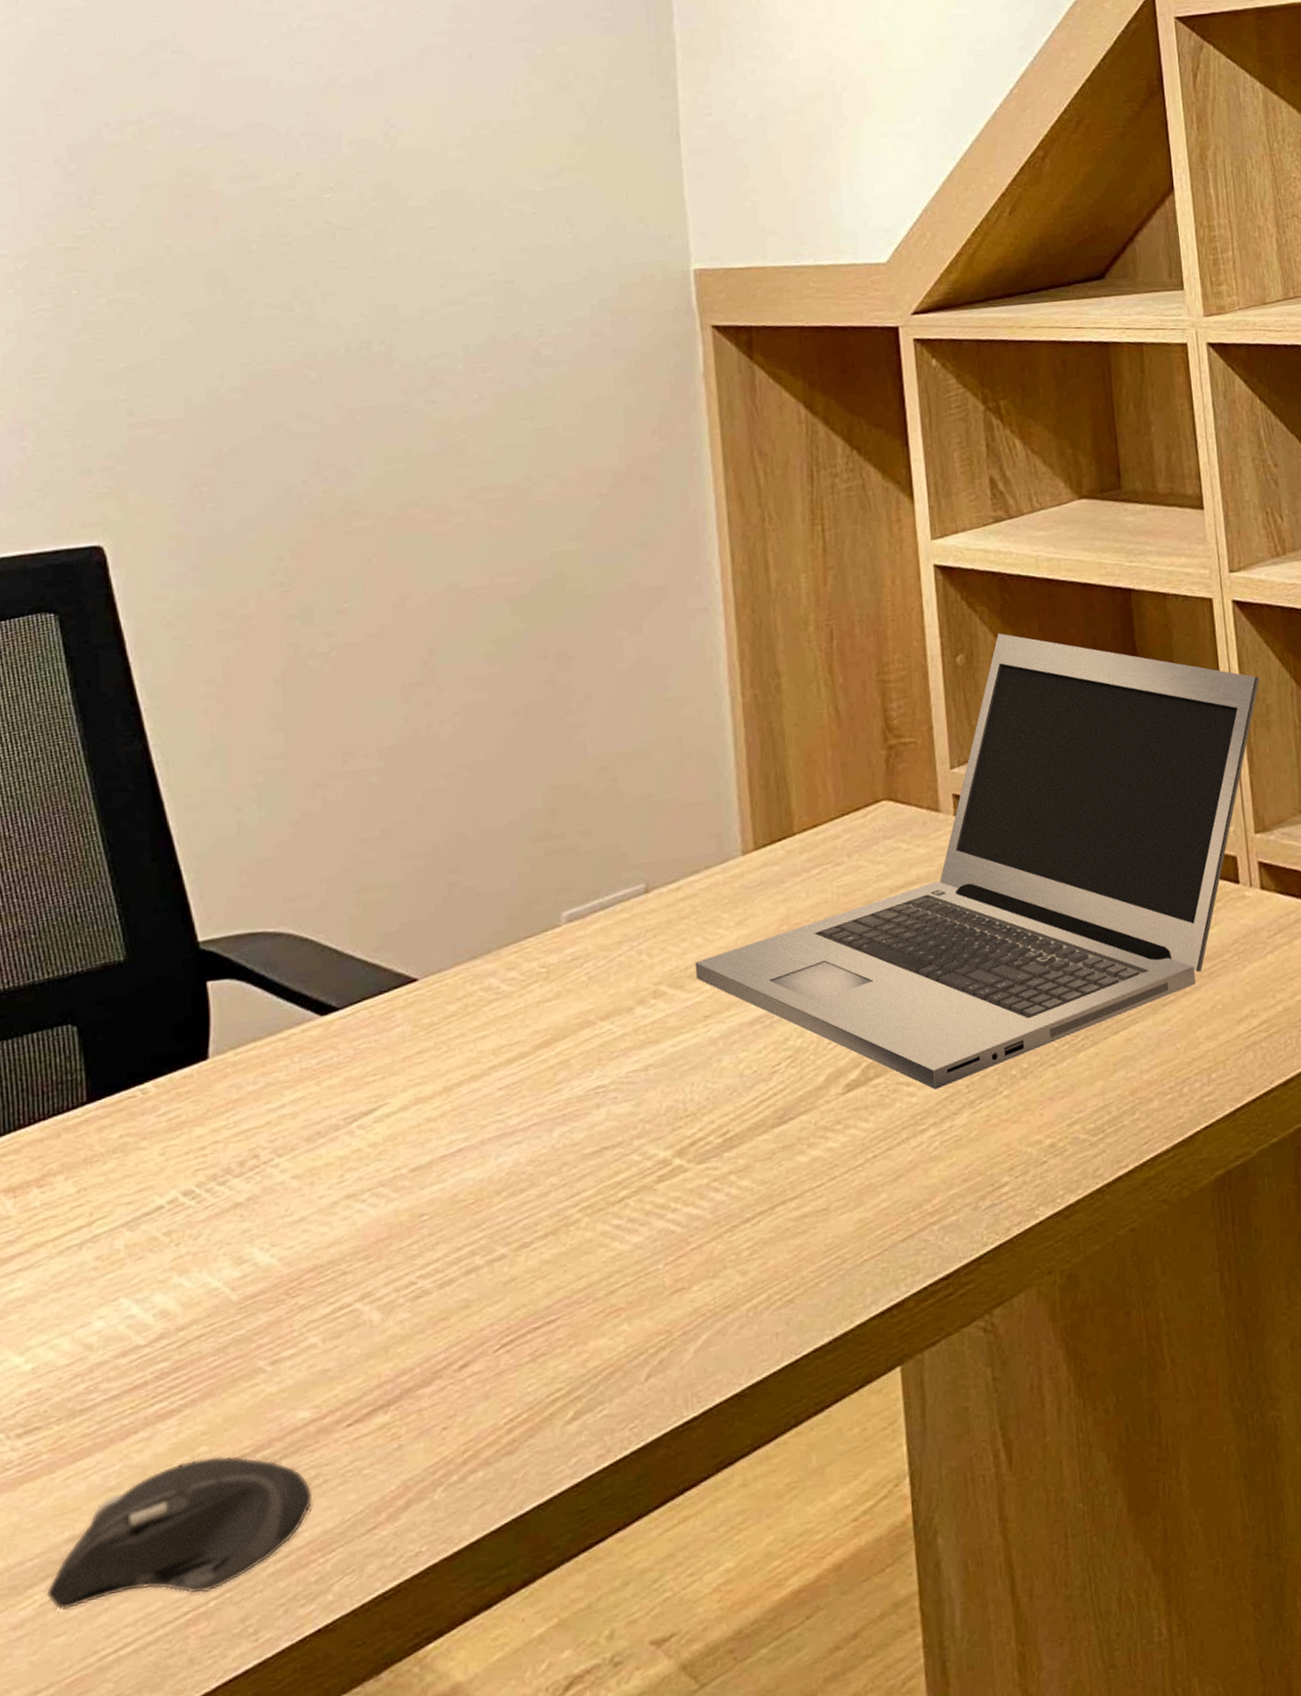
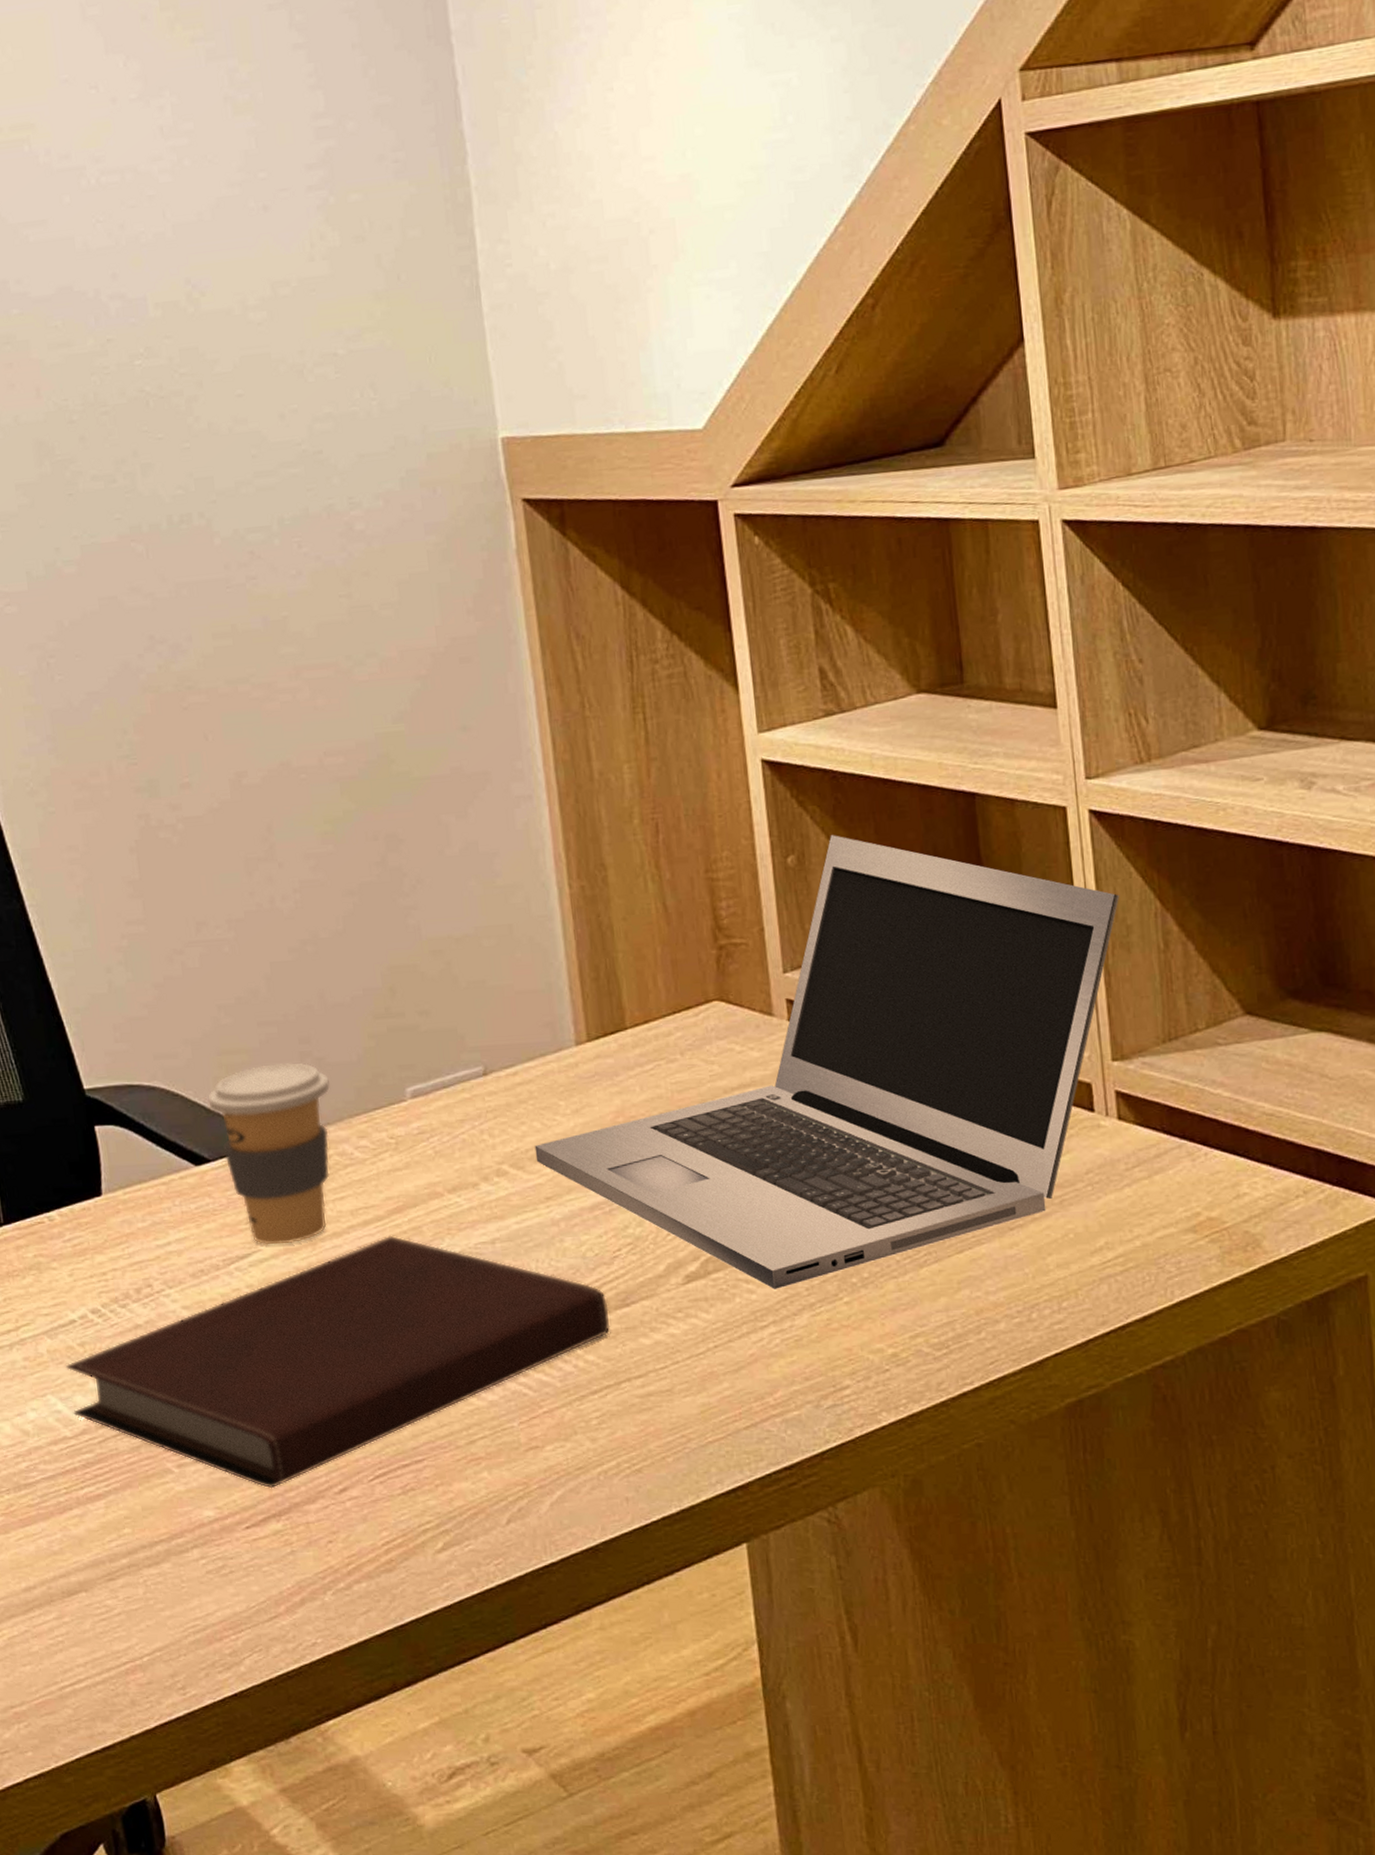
computer mouse: present [46,1456,313,1610] -> none [11,1538,222,1649]
notebook: none [145,1072,766,1376] -> present [65,1235,611,1489]
coffee cup: none [341,894,478,1097] -> present [208,1063,330,1245]

